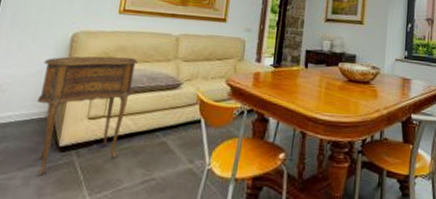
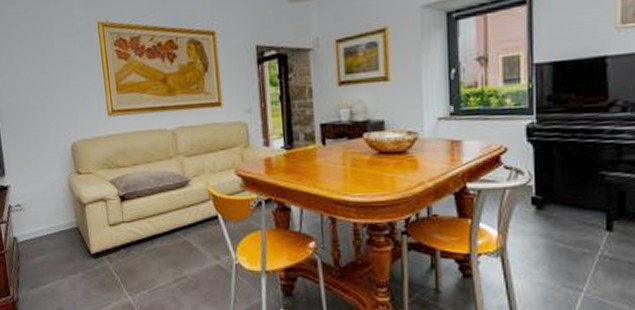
side table: present [37,56,138,176] -> none [55,160,145,281]

